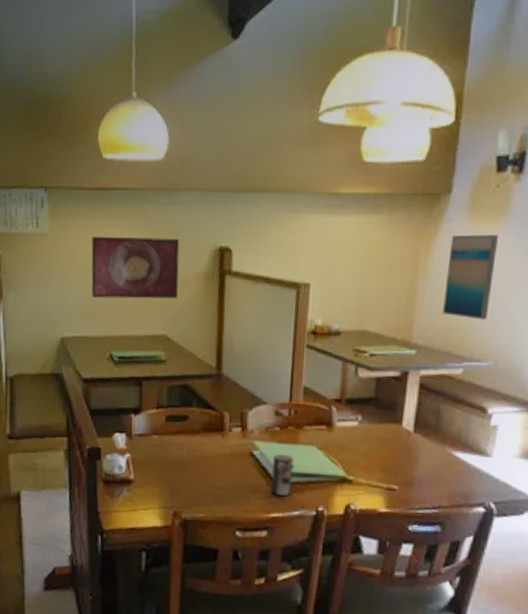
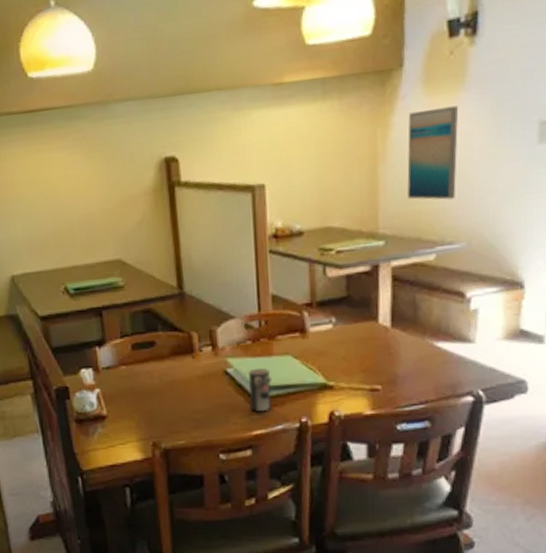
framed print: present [91,236,180,299] -> none [28,154,128,230]

